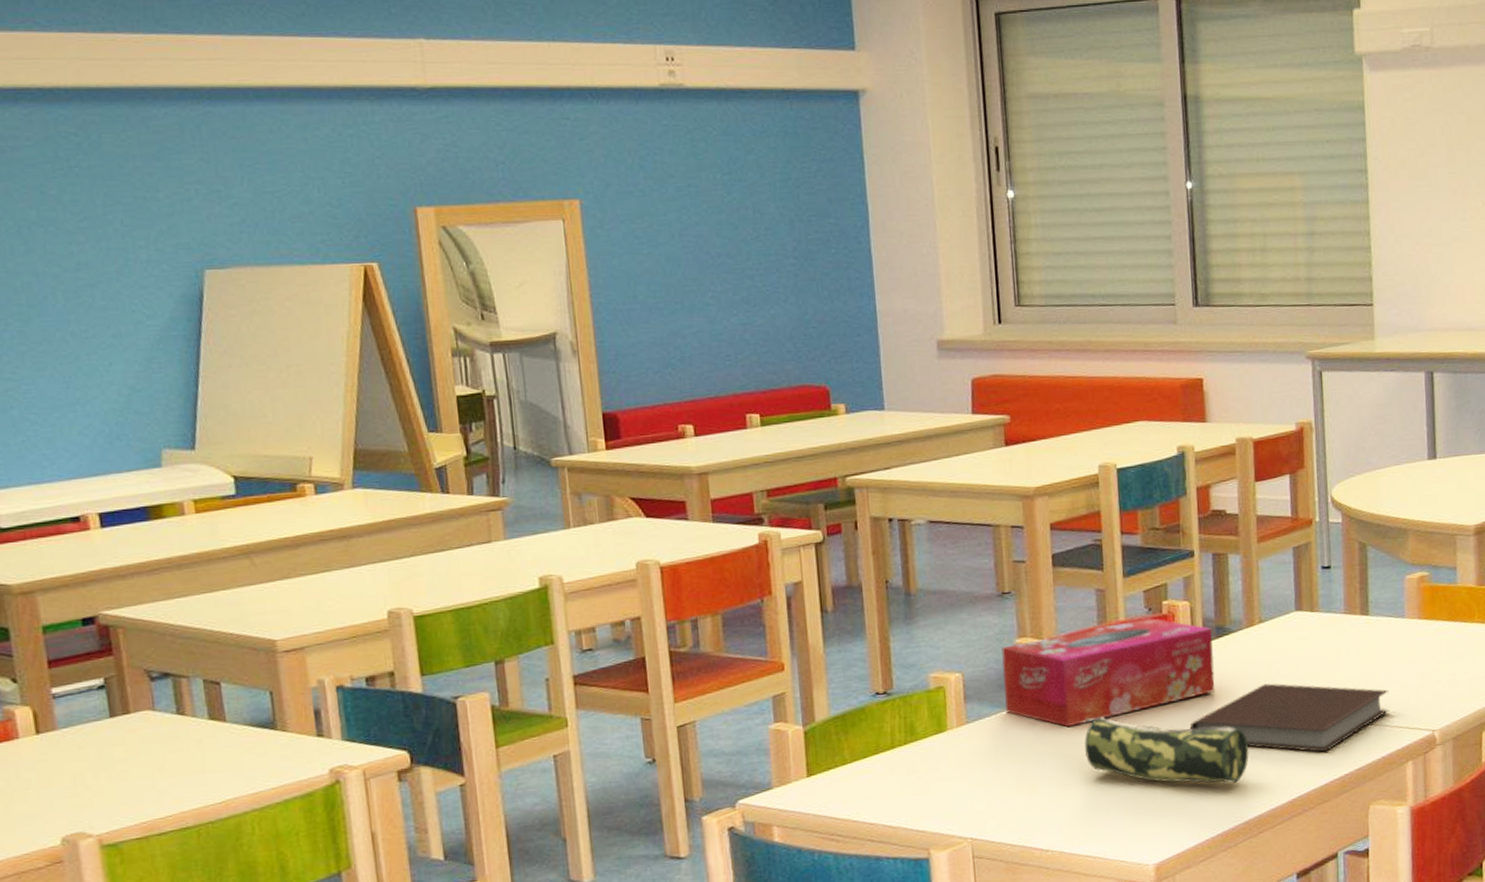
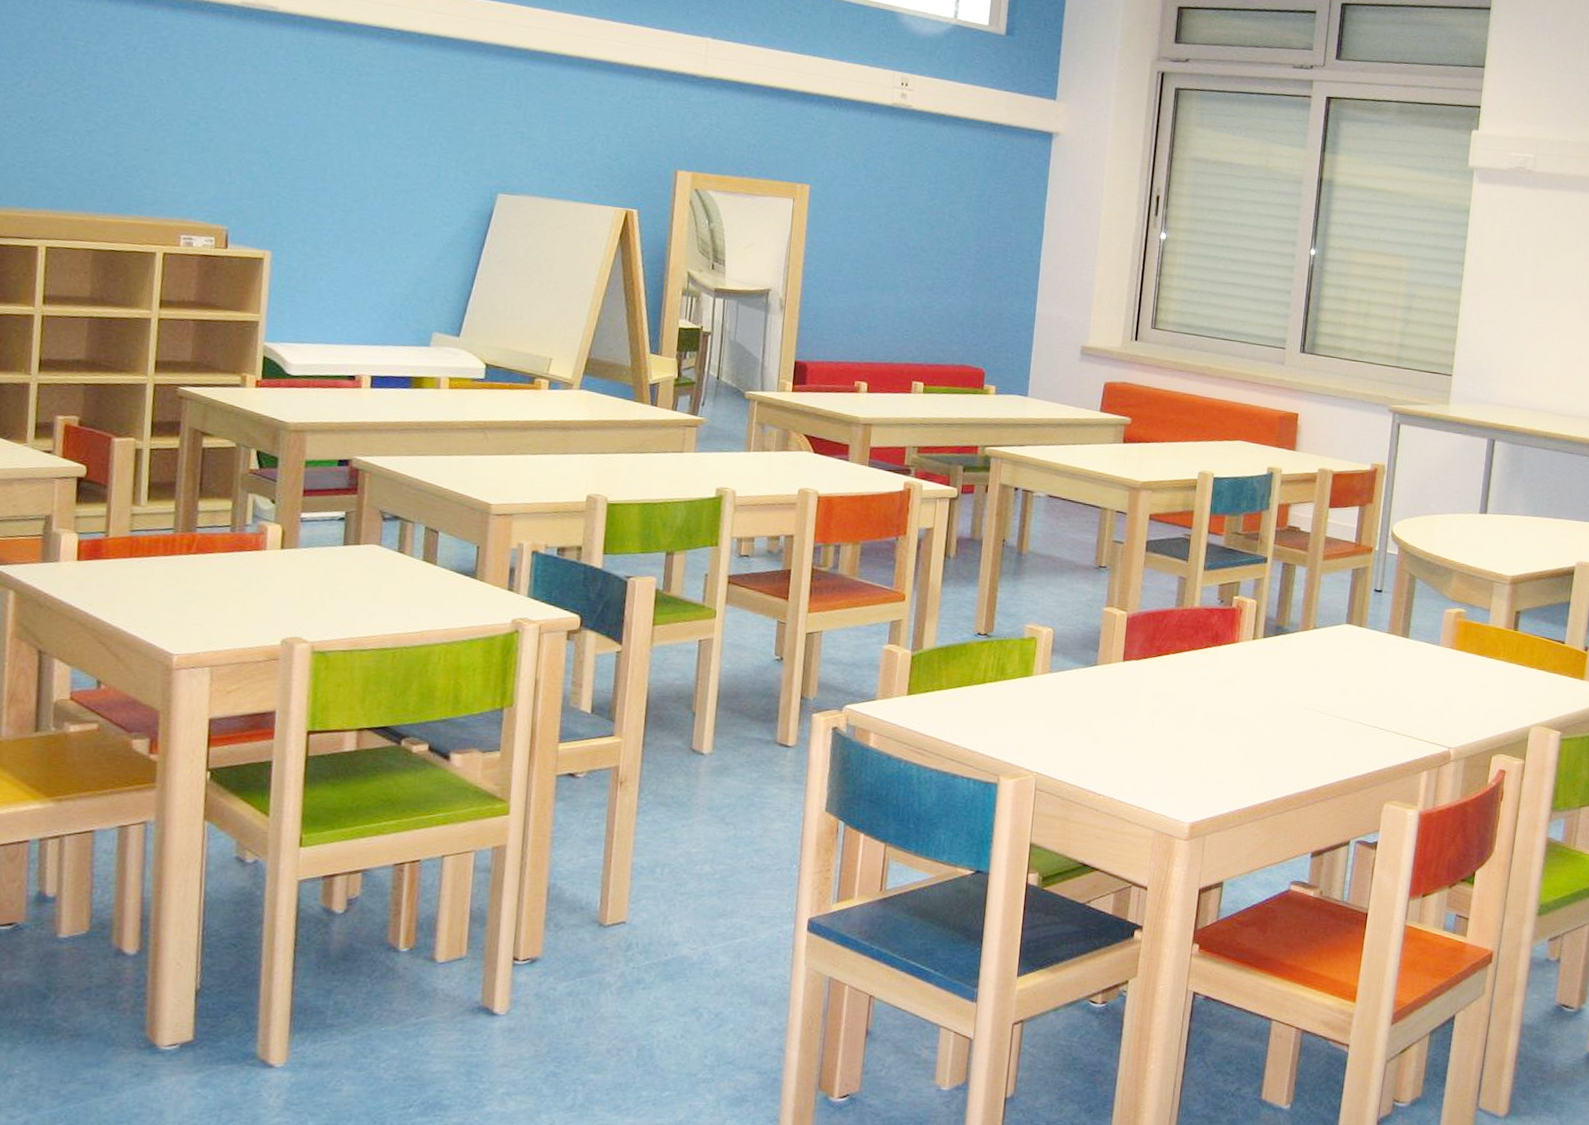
tissue box: present [1001,617,1215,728] -> none [1085,607,1273,691]
pencil case: present [1084,716,1249,784] -> none [1146,686,1288,764]
notebook: present [1189,683,1389,753] -> none [1239,682,1416,751]

